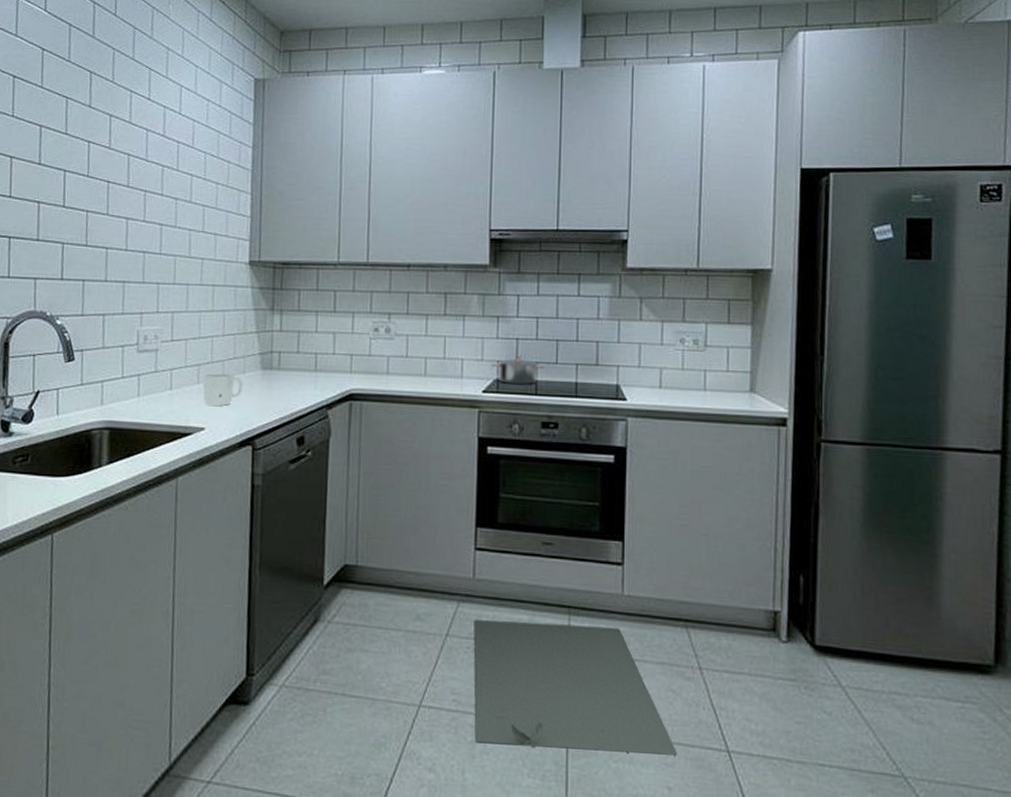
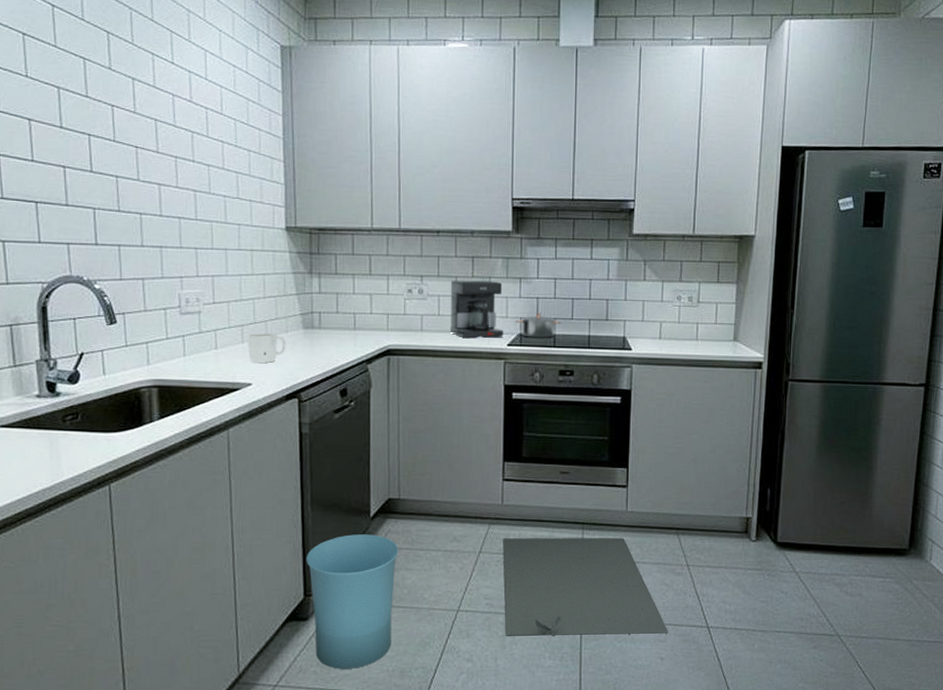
waste bin: none [250,605,354,769] -> present [306,534,399,669]
coffee maker: none [418,318,479,384] -> present [449,280,504,339]

